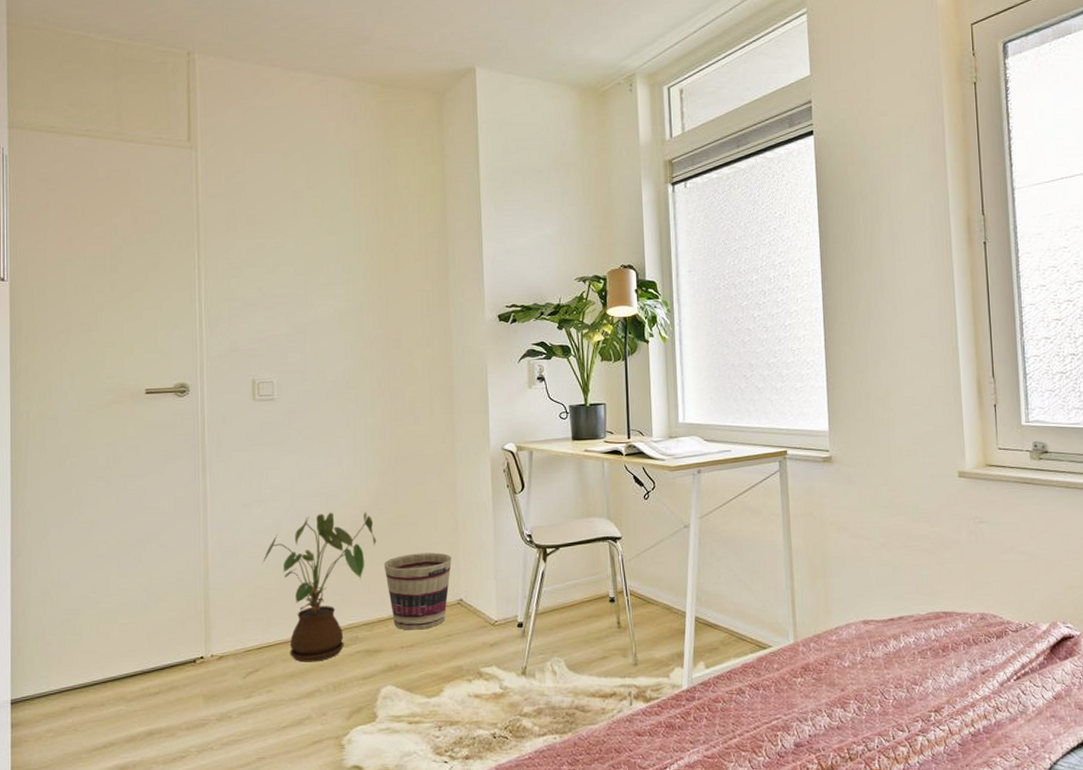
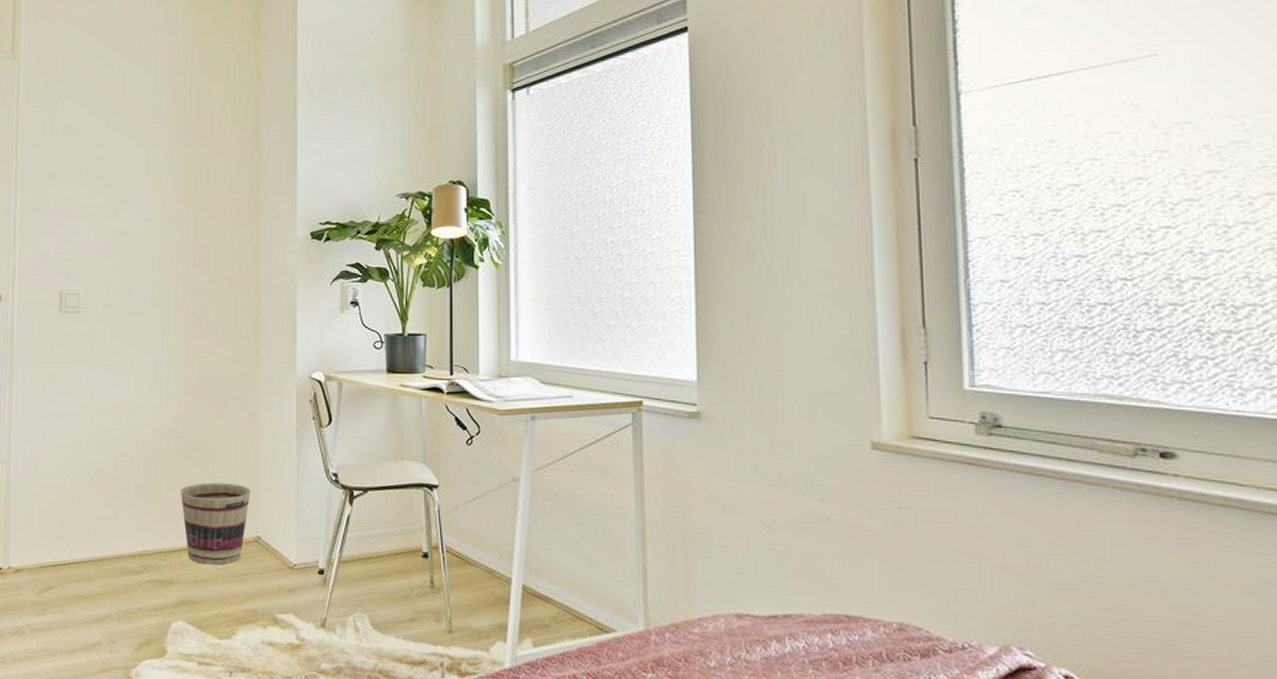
house plant: present [262,512,377,662] -> none [60,431,174,587]

